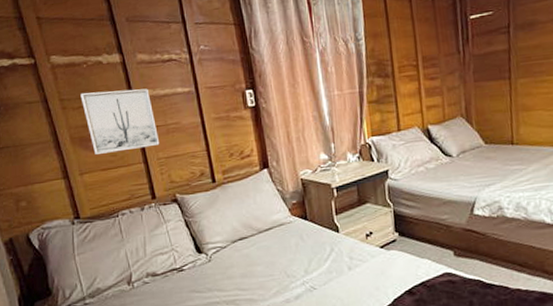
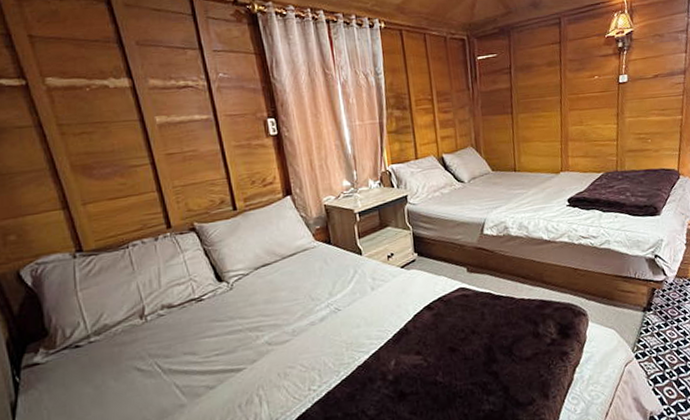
wall art: present [80,88,160,154] -> none [82,115,175,183]

